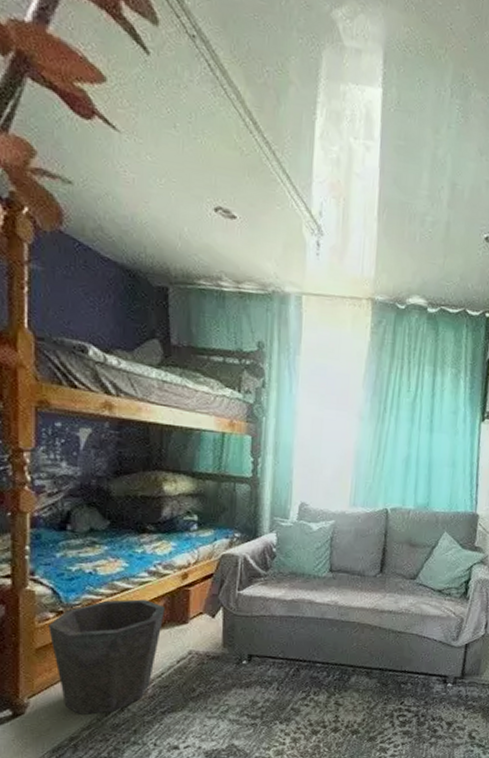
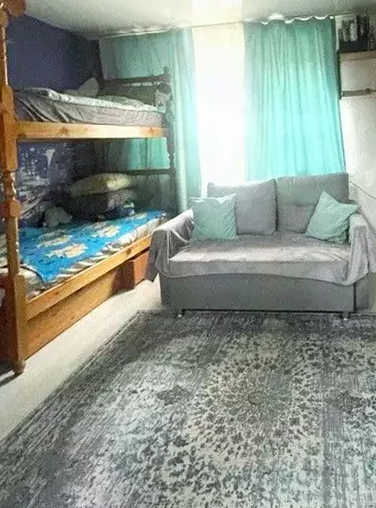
waste bin: present [48,599,165,715] -> none [35,273,117,370]

